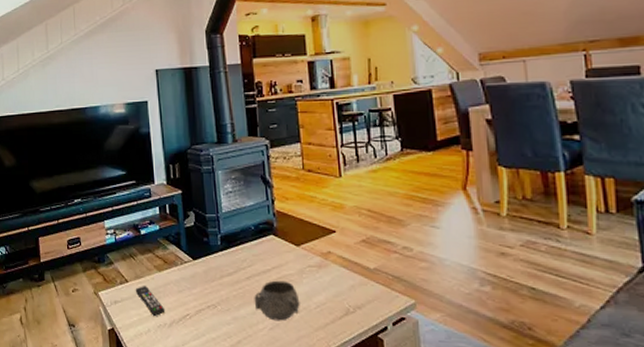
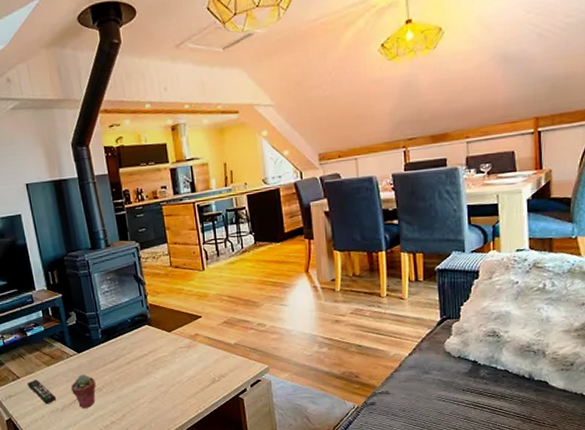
potted succulent: none [181,286,210,328] -> present [70,374,96,409]
decorative bowl: present [254,280,300,321] -> none [134,362,174,395]

